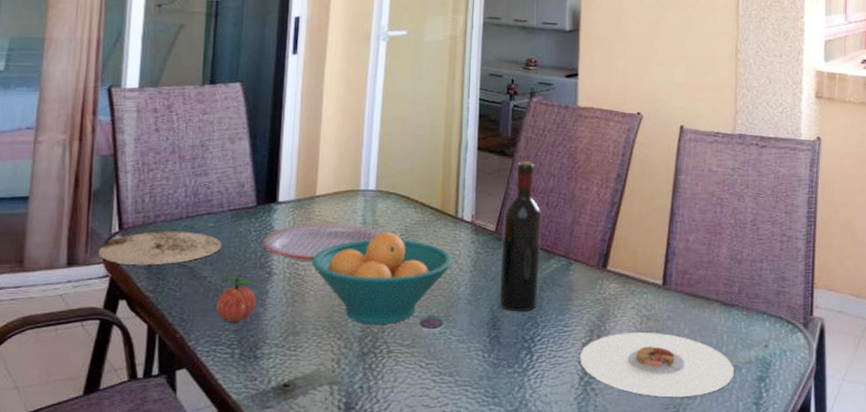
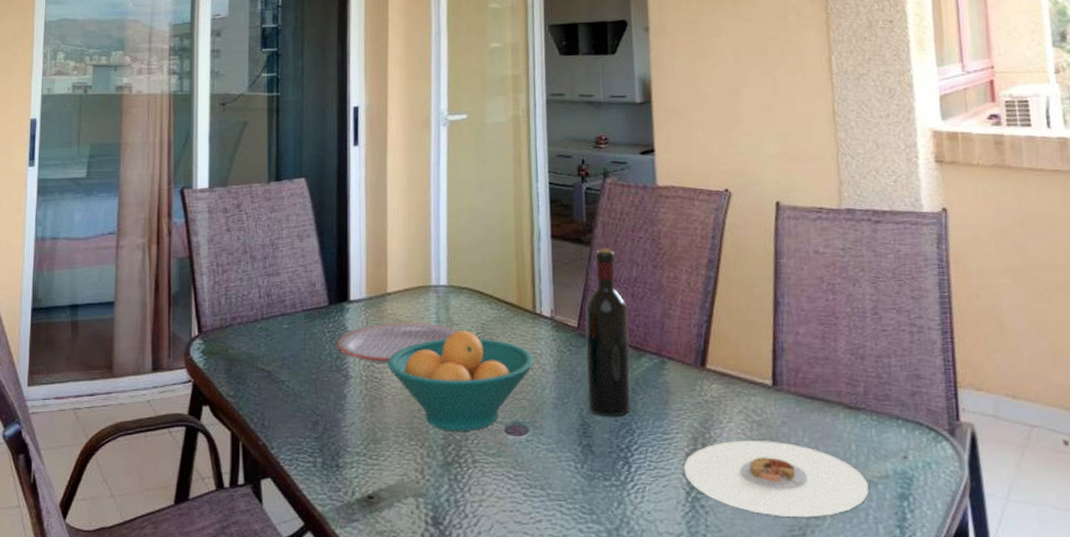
plate: present [99,231,223,266] -> none [181,334,298,370]
apple: present [215,276,257,323] -> none [295,380,335,429]

